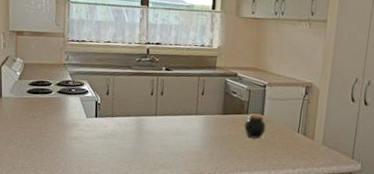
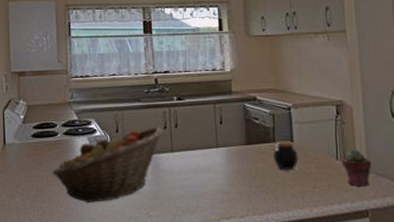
fruit basket: none [45,92,149,154] -> present [53,126,163,204]
potted succulent: none [301,125,327,156] -> present [341,149,372,186]

